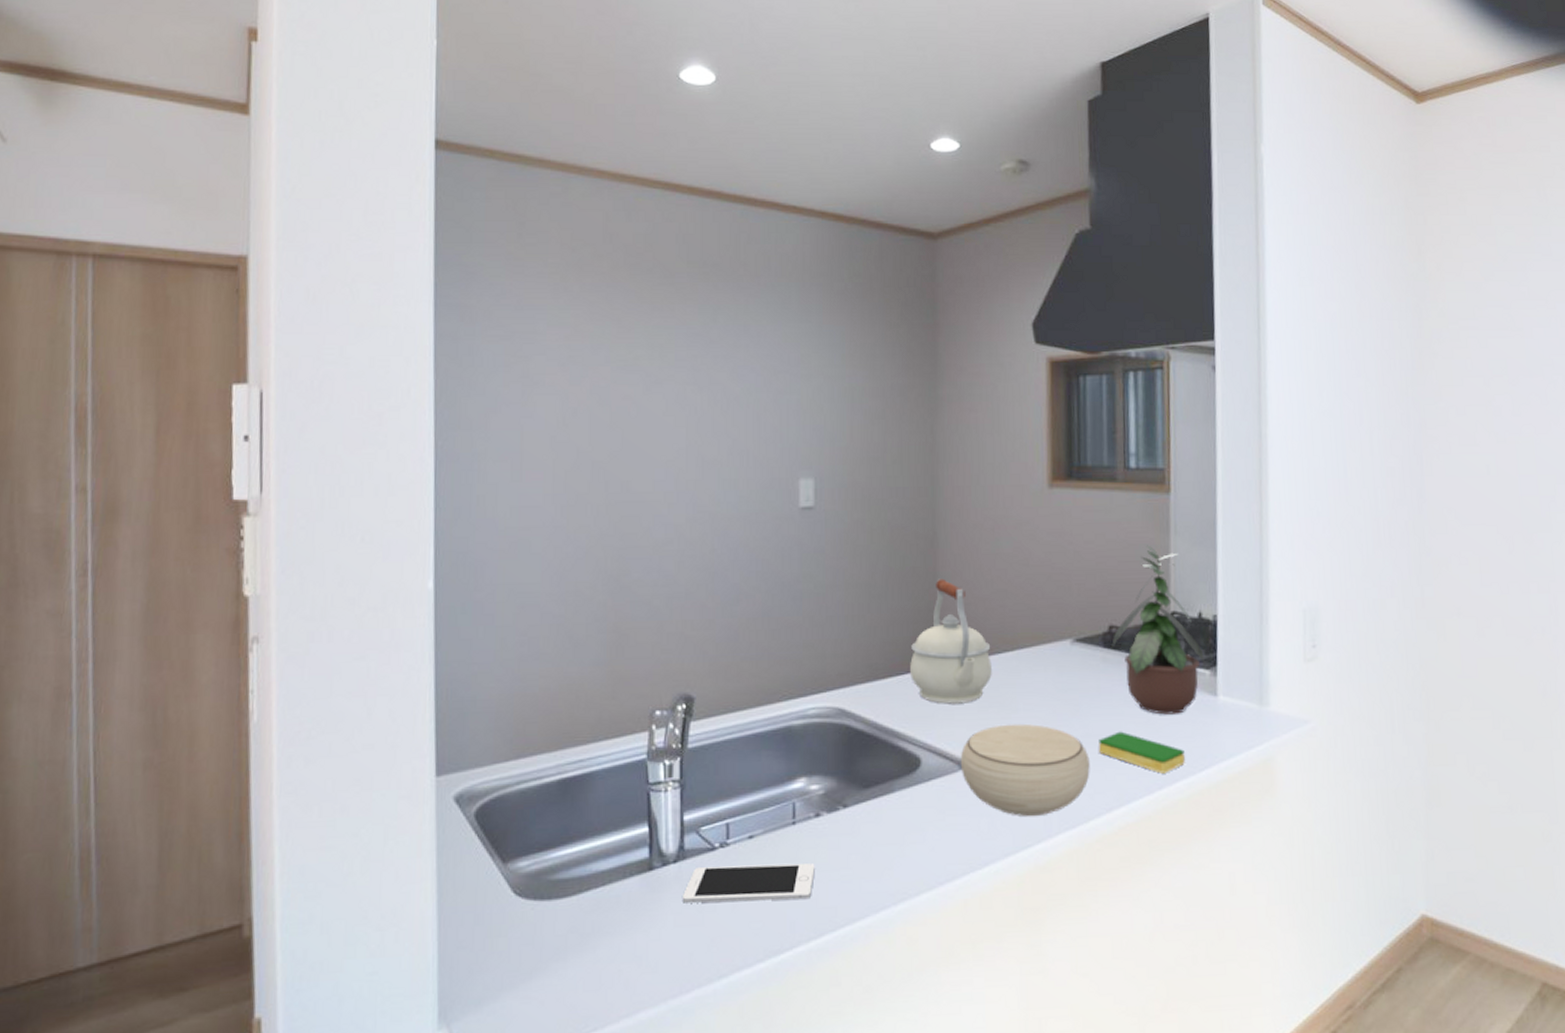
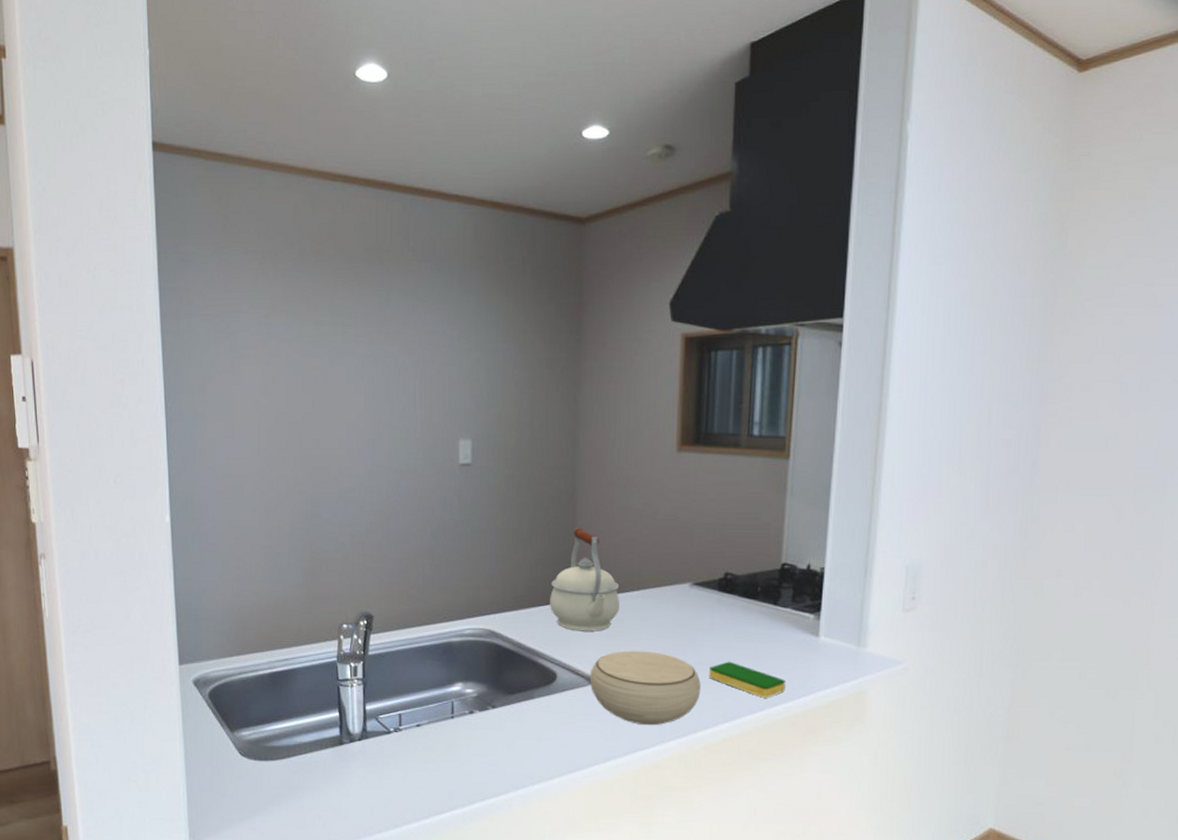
cell phone: present [681,863,815,903] -> none [365,745,469,776]
potted plant: present [1113,545,1205,715] -> none [727,504,810,650]

